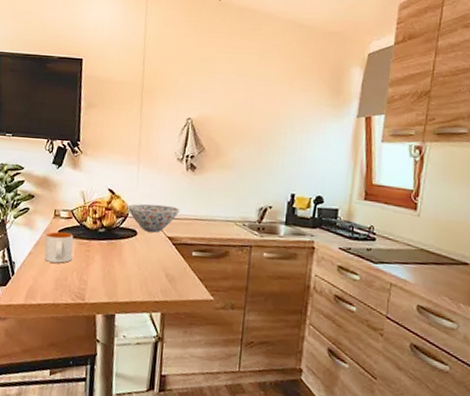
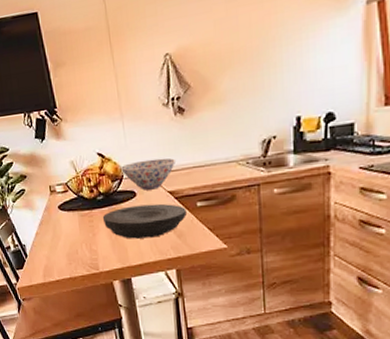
mug: present [44,232,74,263] -> none [46,207,78,239]
plate: none [99,243,182,278] -> present [102,203,188,239]

